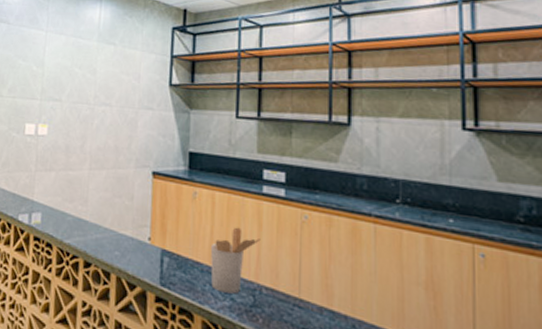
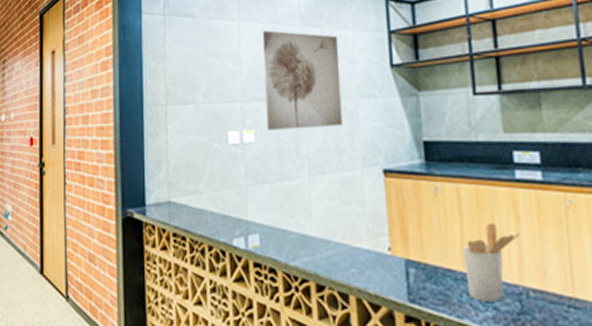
wall art: none [58,42,127,131] -> present [262,30,343,130]

